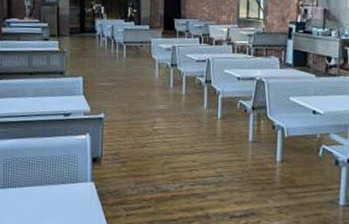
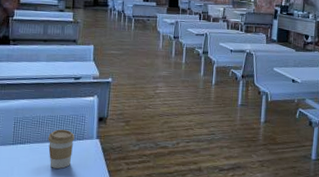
coffee cup: none [40,171,68,214] -> present [48,129,75,169]

